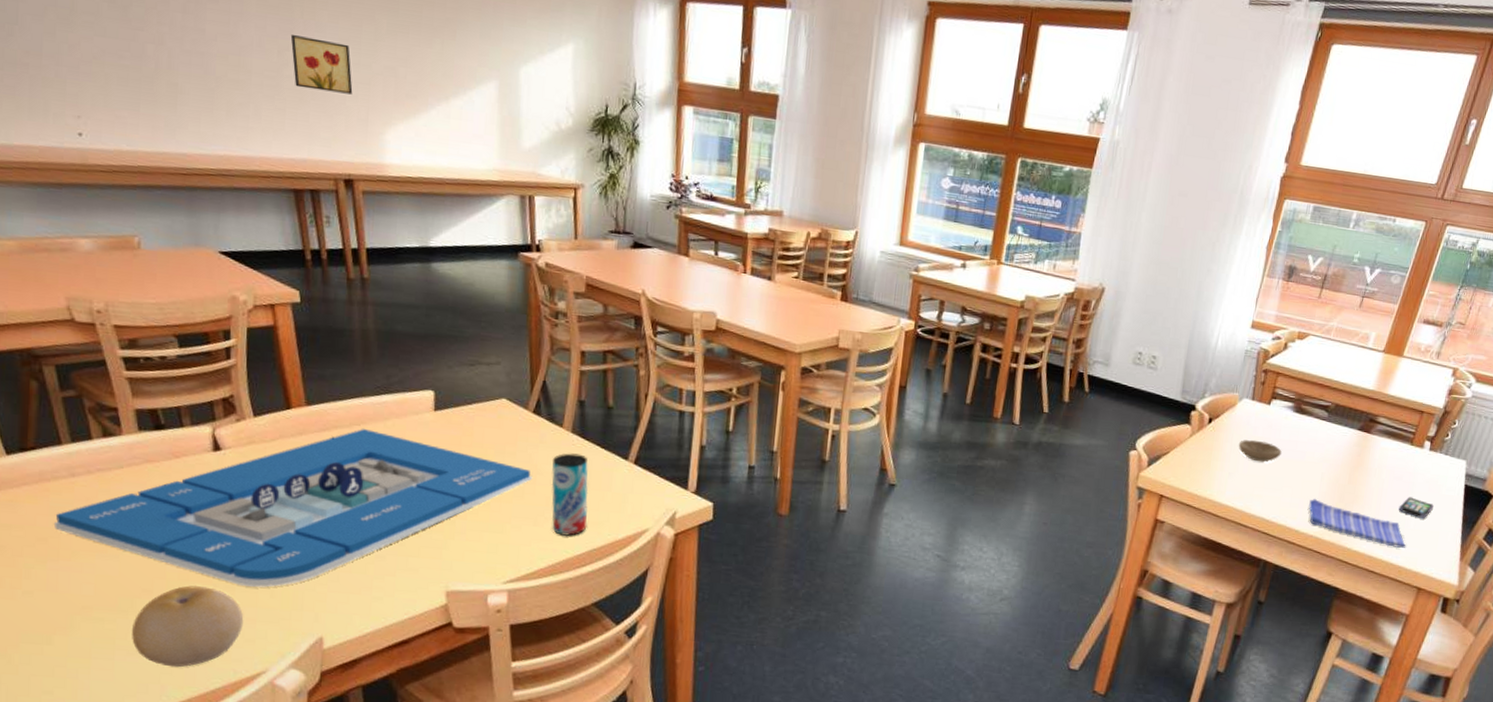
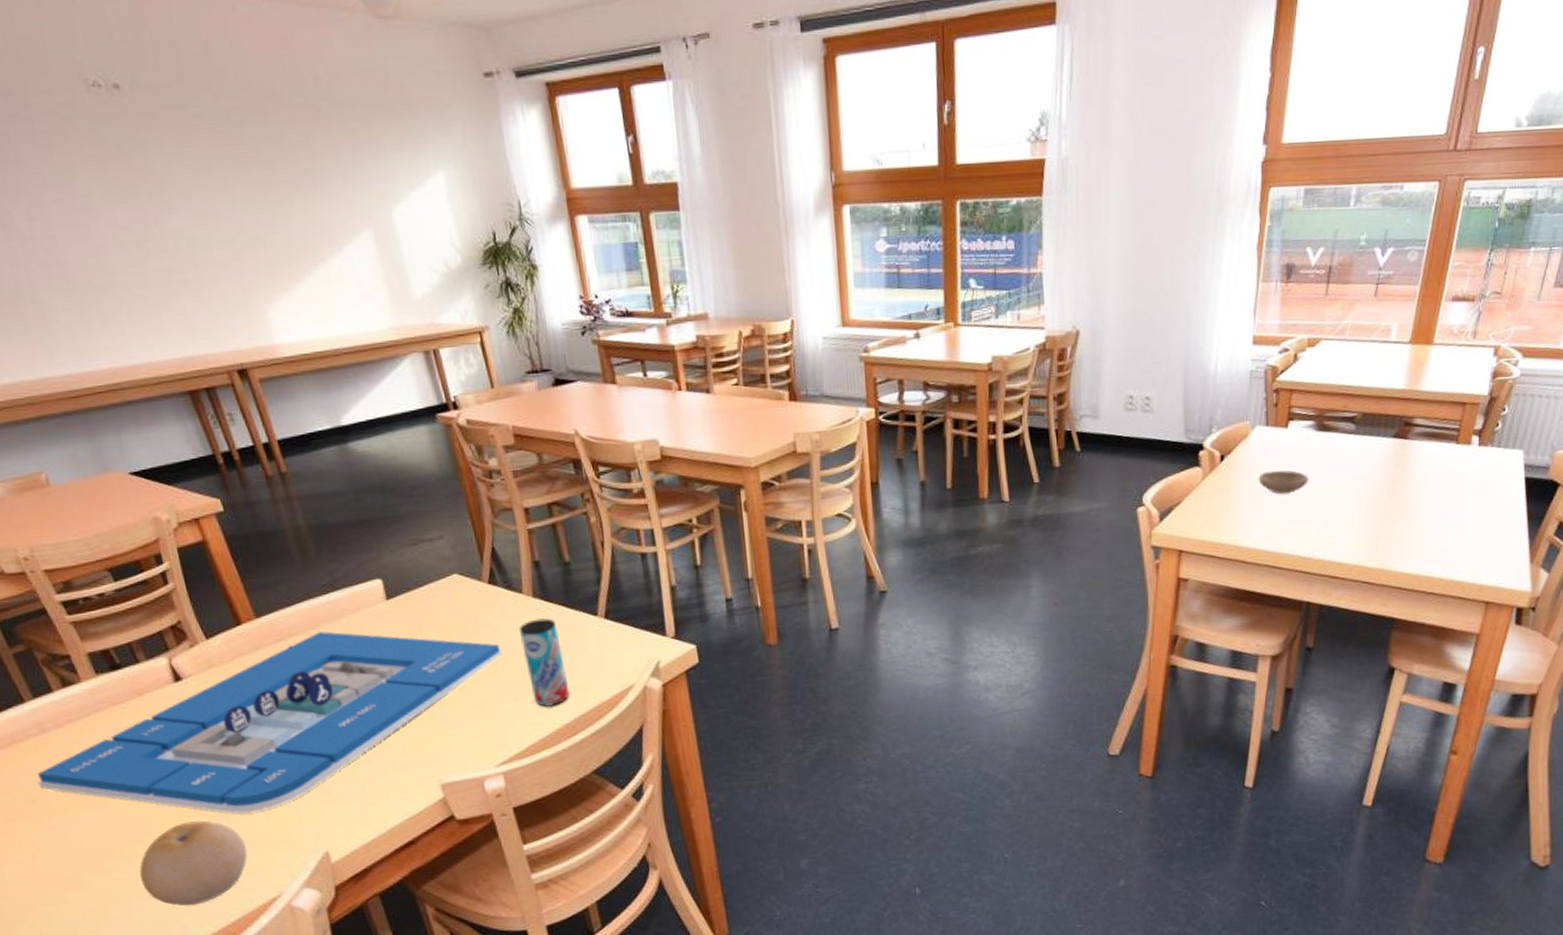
wall art: present [290,35,353,95] -> none [144,221,224,279]
dish towel: present [1308,498,1406,548] -> none [1348,523,1466,562]
smartphone: present [1398,497,1434,518] -> none [1451,502,1492,524]

